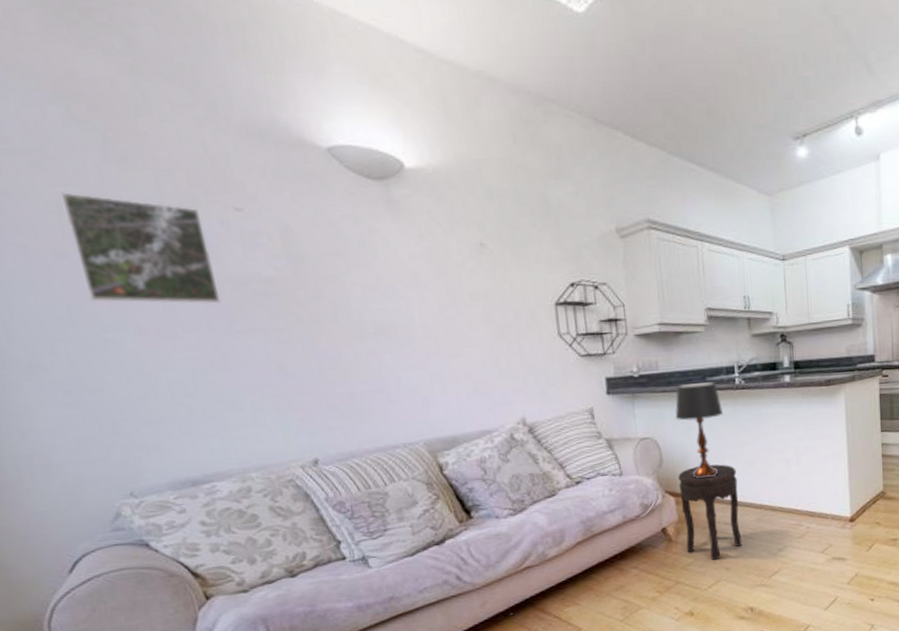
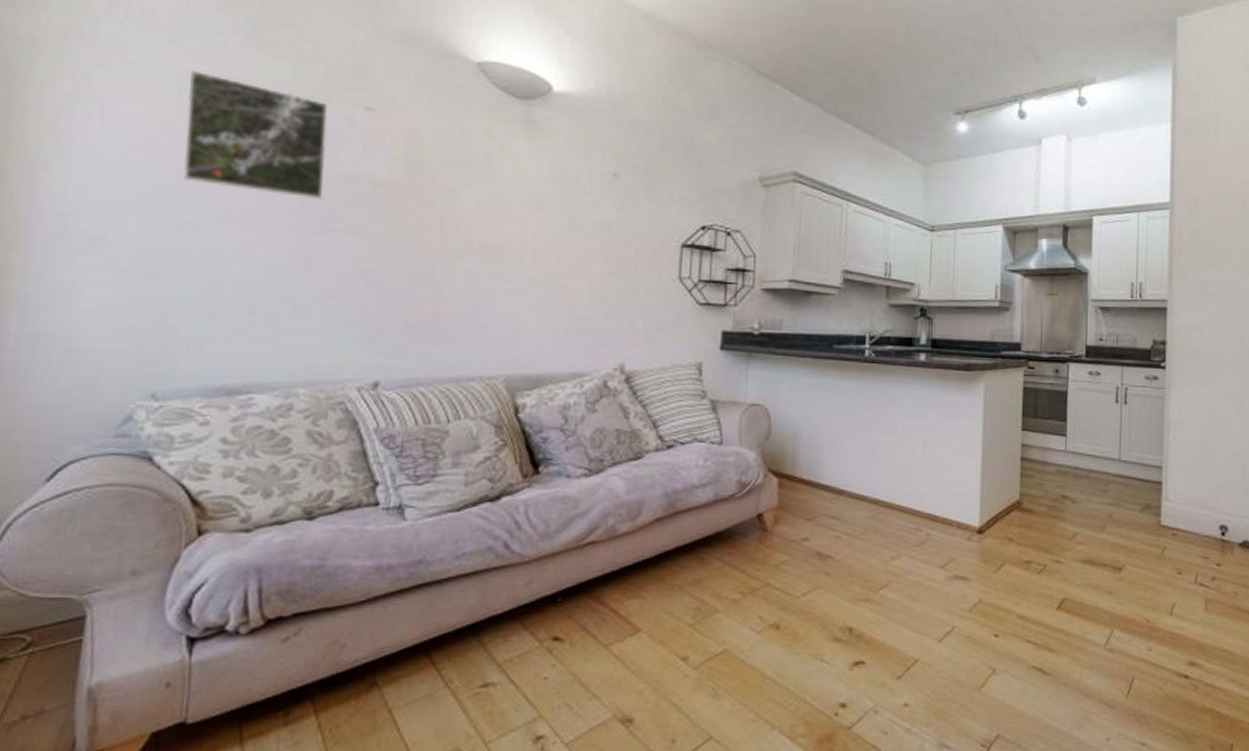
table lamp: present [675,382,723,479] -> none [792,348,847,460]
side table: present [678,464,742,561] -> none [783,445,853,562]

